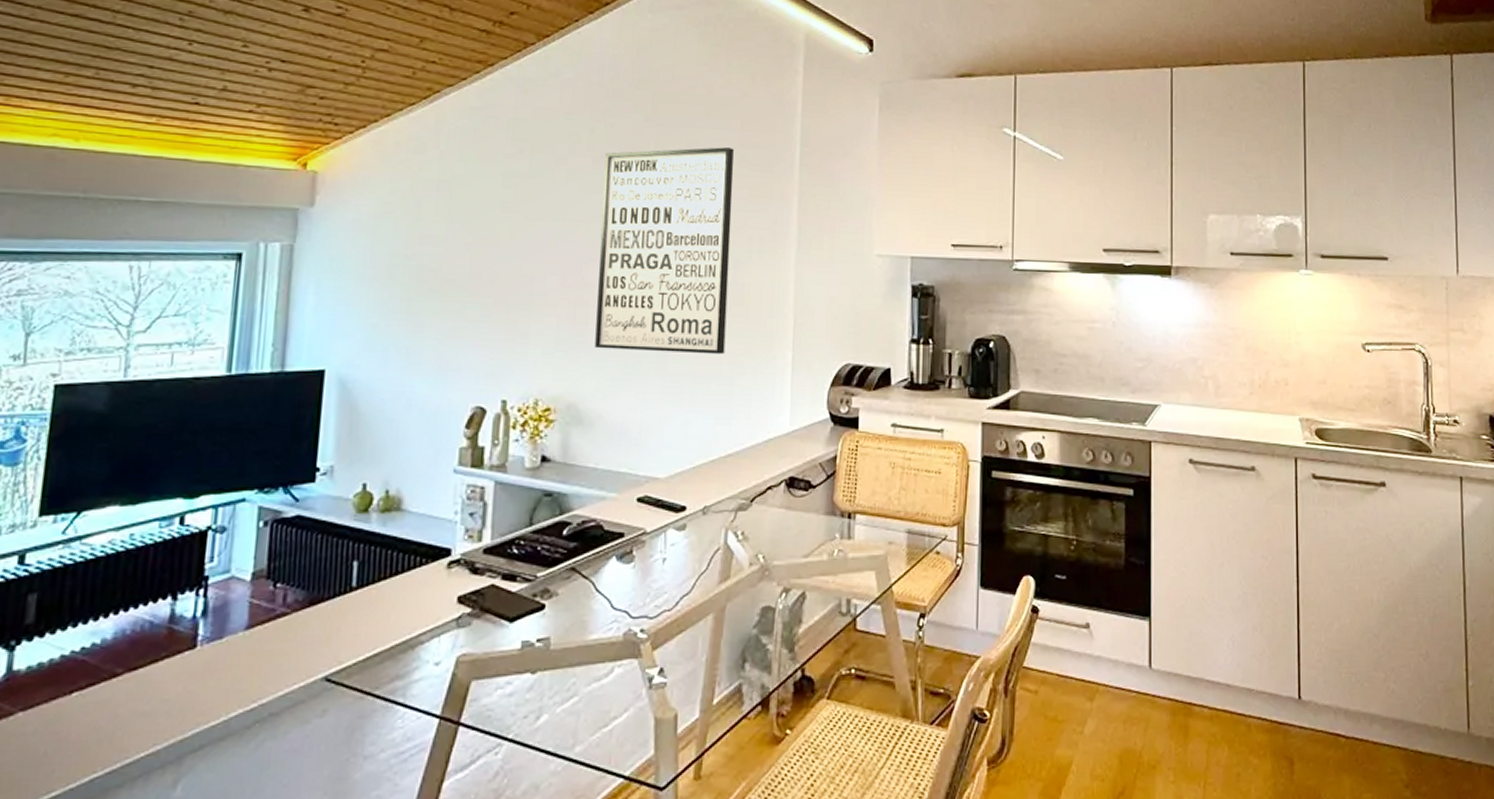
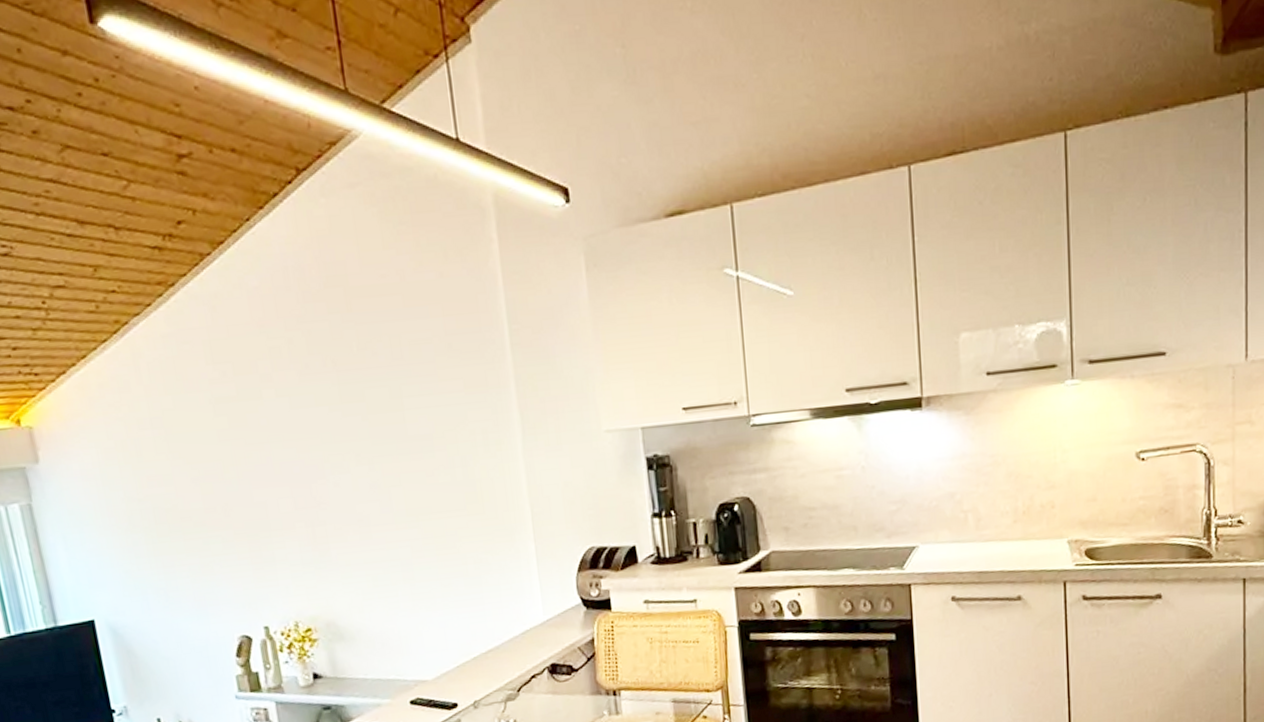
wall art: present [595,147,734,355] -> none [309,337,468,566]

